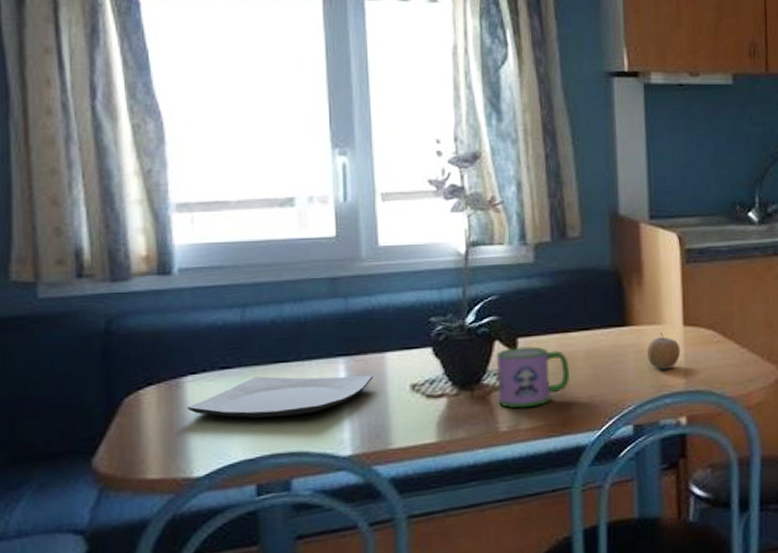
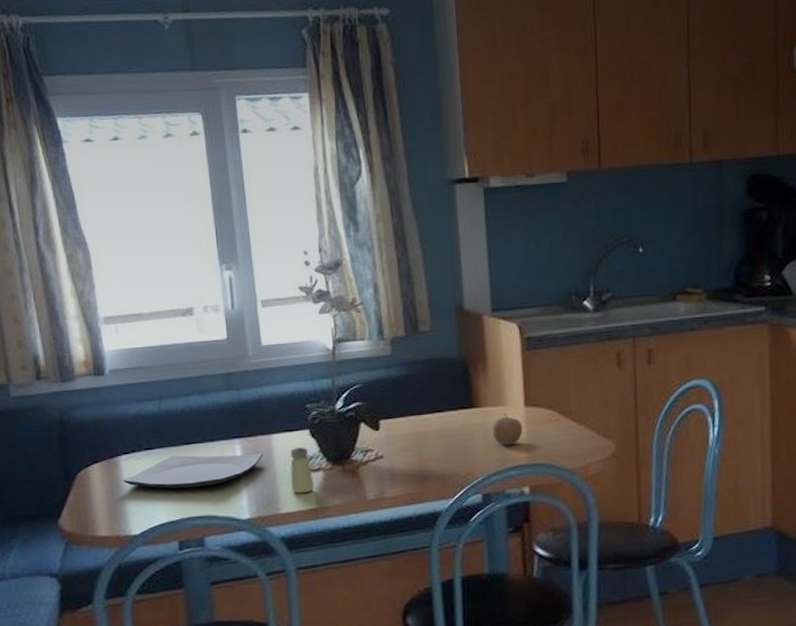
saltshaker: none [406,368,436,425] -> present [290,447,315,494]
mug: present [496,346,569,409] -> none [362,427,425,480]

